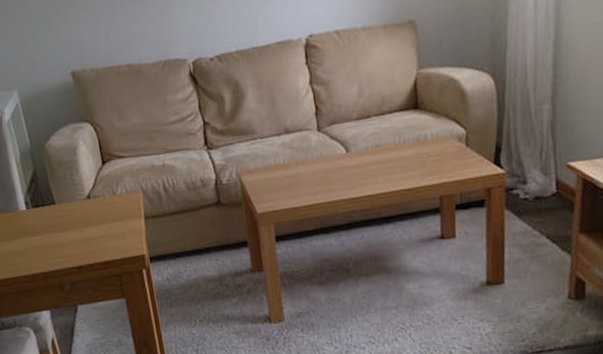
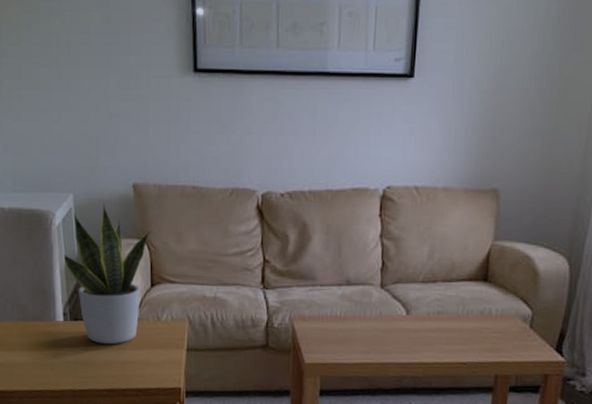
potted plant: none [17,93,96,226] -> present [64,202,150,345]

